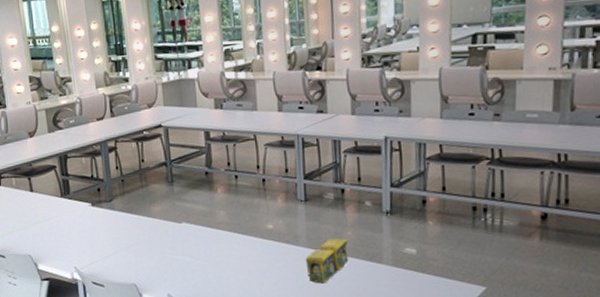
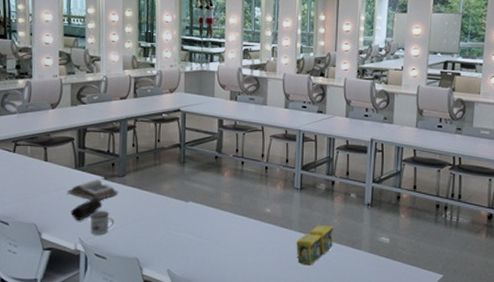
book: none [56,206,108,228] -> present [67,180,118,200]
pencil case: none [63,225,94,250] -> present [71,197,103,221]
mug: none [82,238,108,263] -> present [90,211,115,235]

